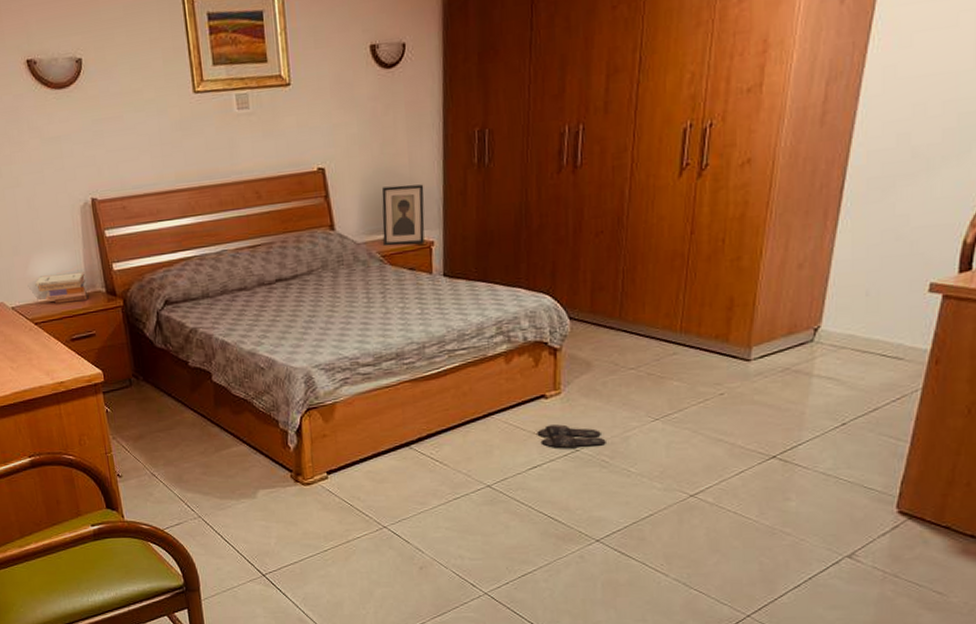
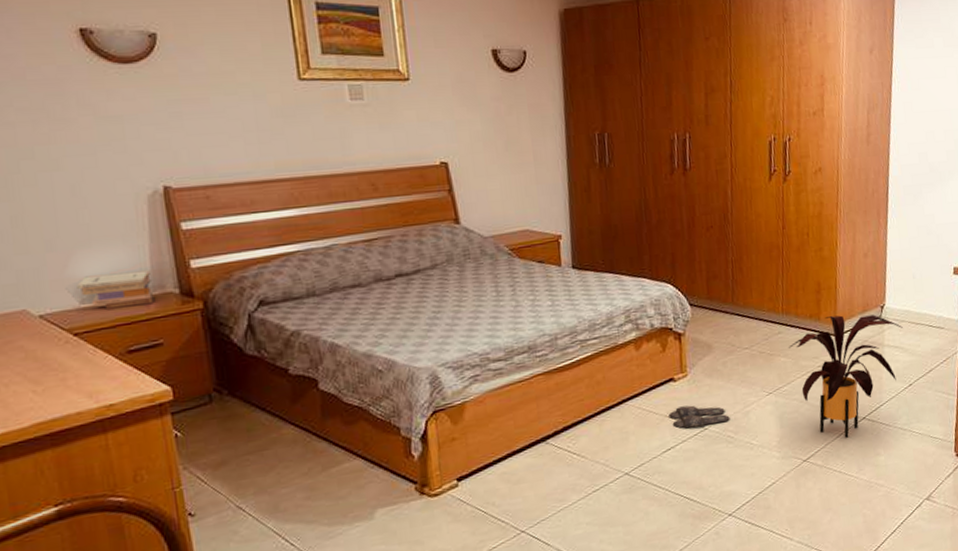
picture frame: present [381,184,425,246] -> none [507,181,552,240]
house plant: none [683,336,842,477] -> present [788,314,903,438]

